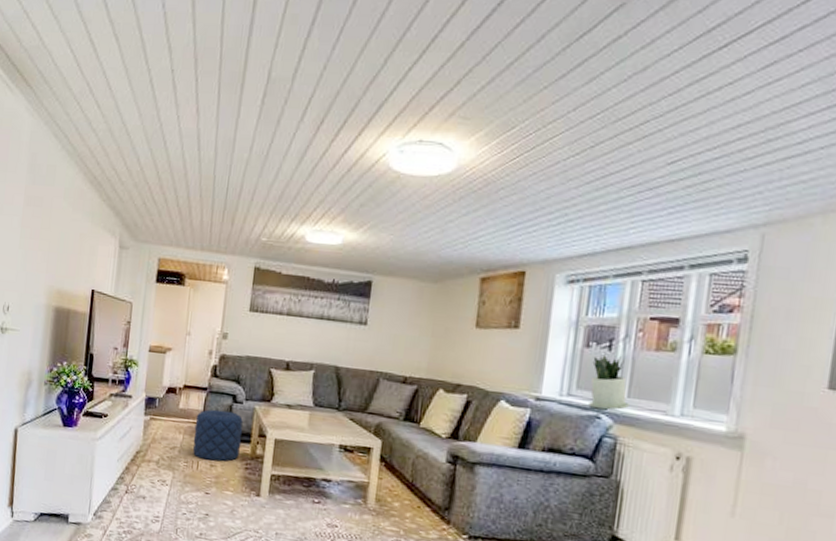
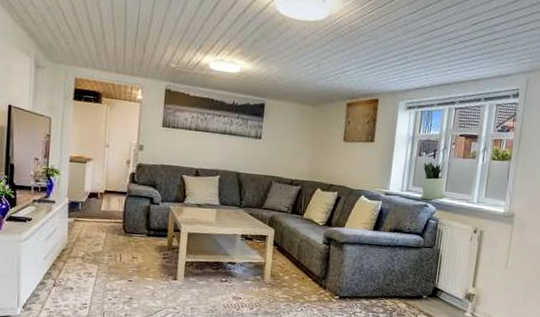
pouf: present [193,409,243,462] -> none [115,210,160,254]

